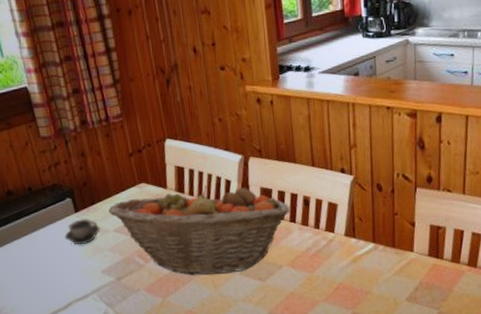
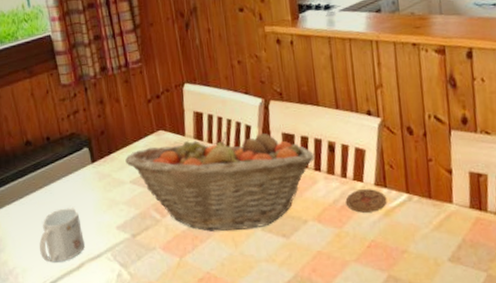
mug: none [26,253,71,303] -> present [39,207,85,263]
cup: present [64,218,100,245] -> none [80,168,116,198]
coaster: none [317,239,355,260] -> present [345,189,387,213]

